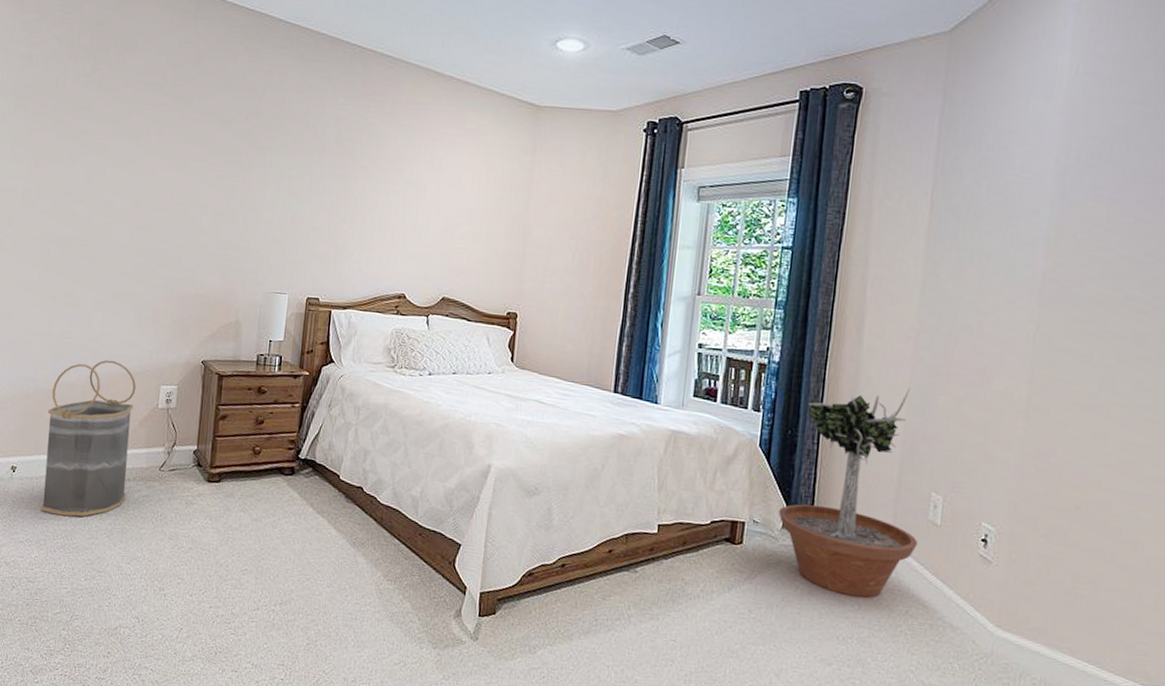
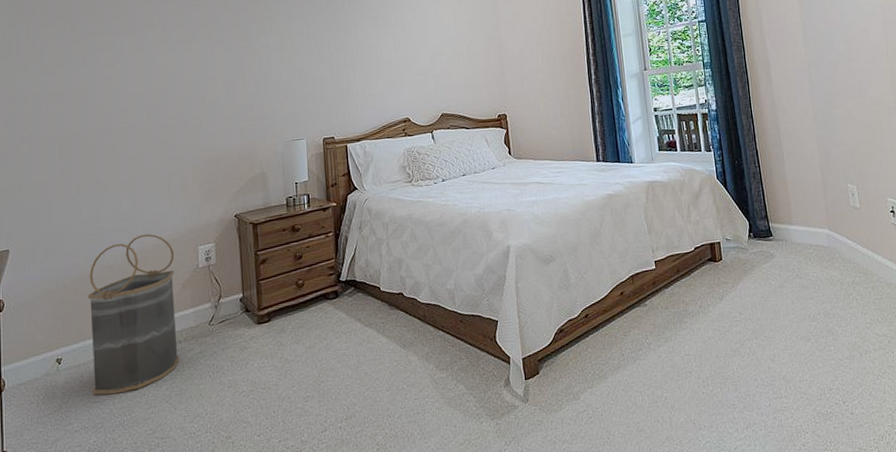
potted tree: present [779,388,919,598] -> none [743,108,848,281]

